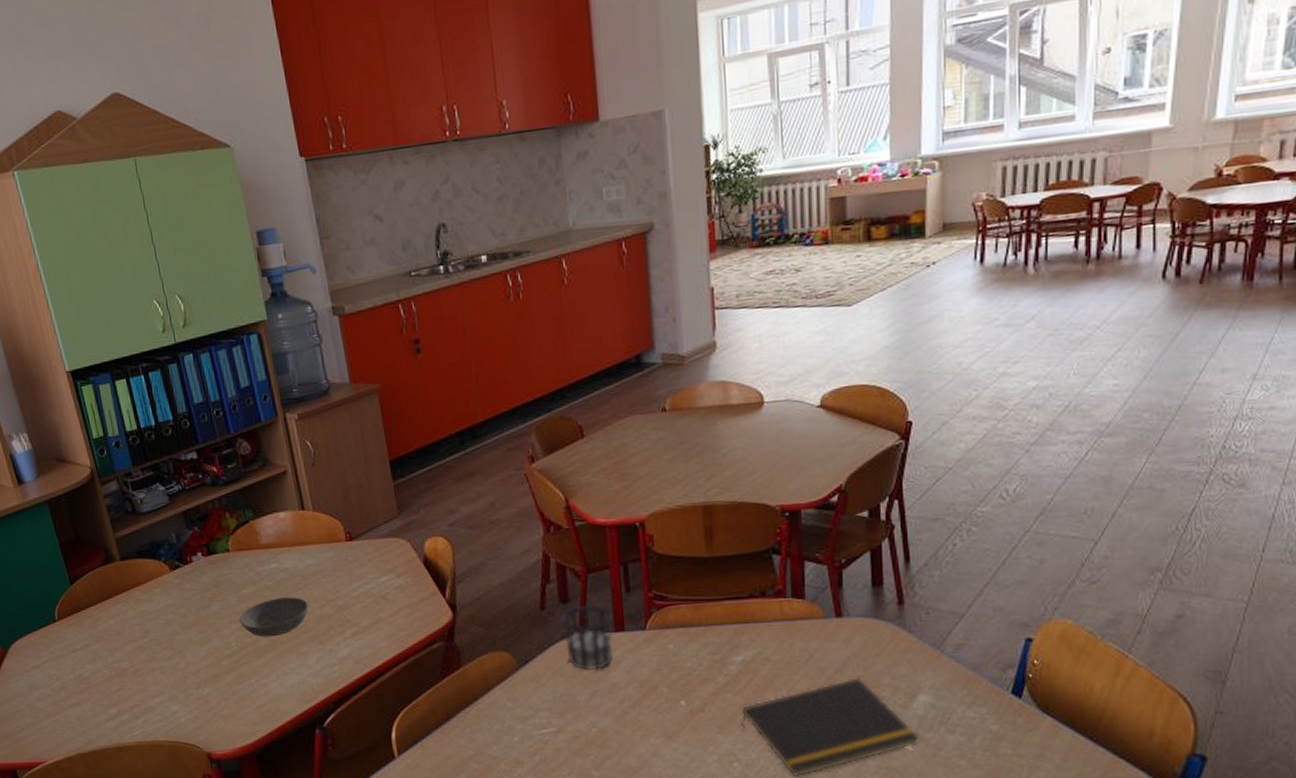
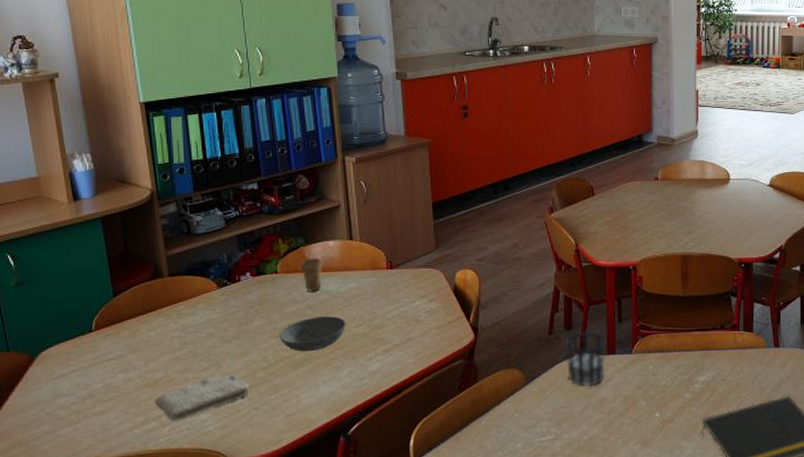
washcloth: none [124,662,217,713] -> present [154,373,249,421]
cup: none [251,525,278,571] -> present [300,251,322,292]

